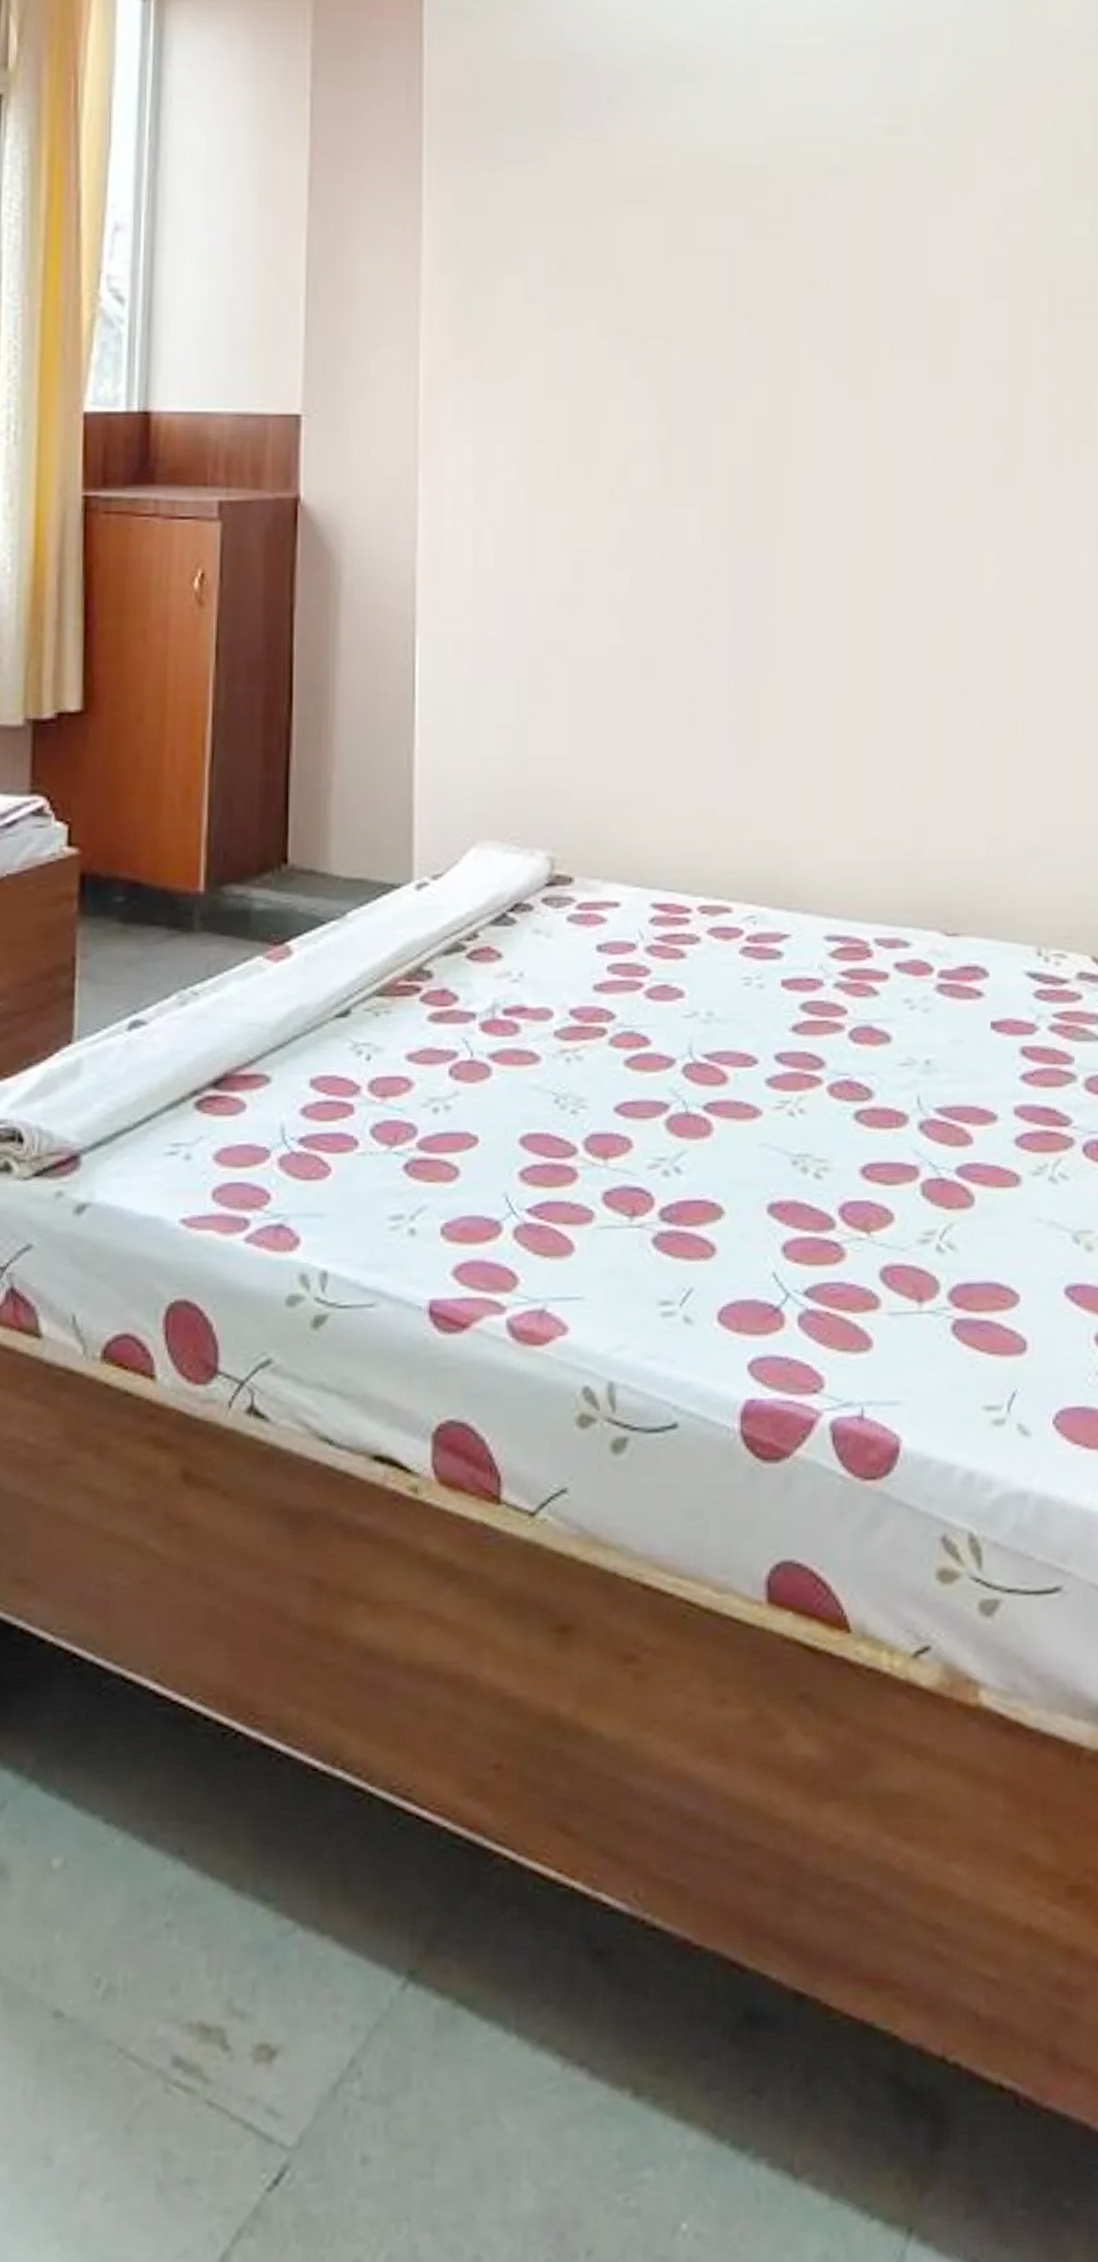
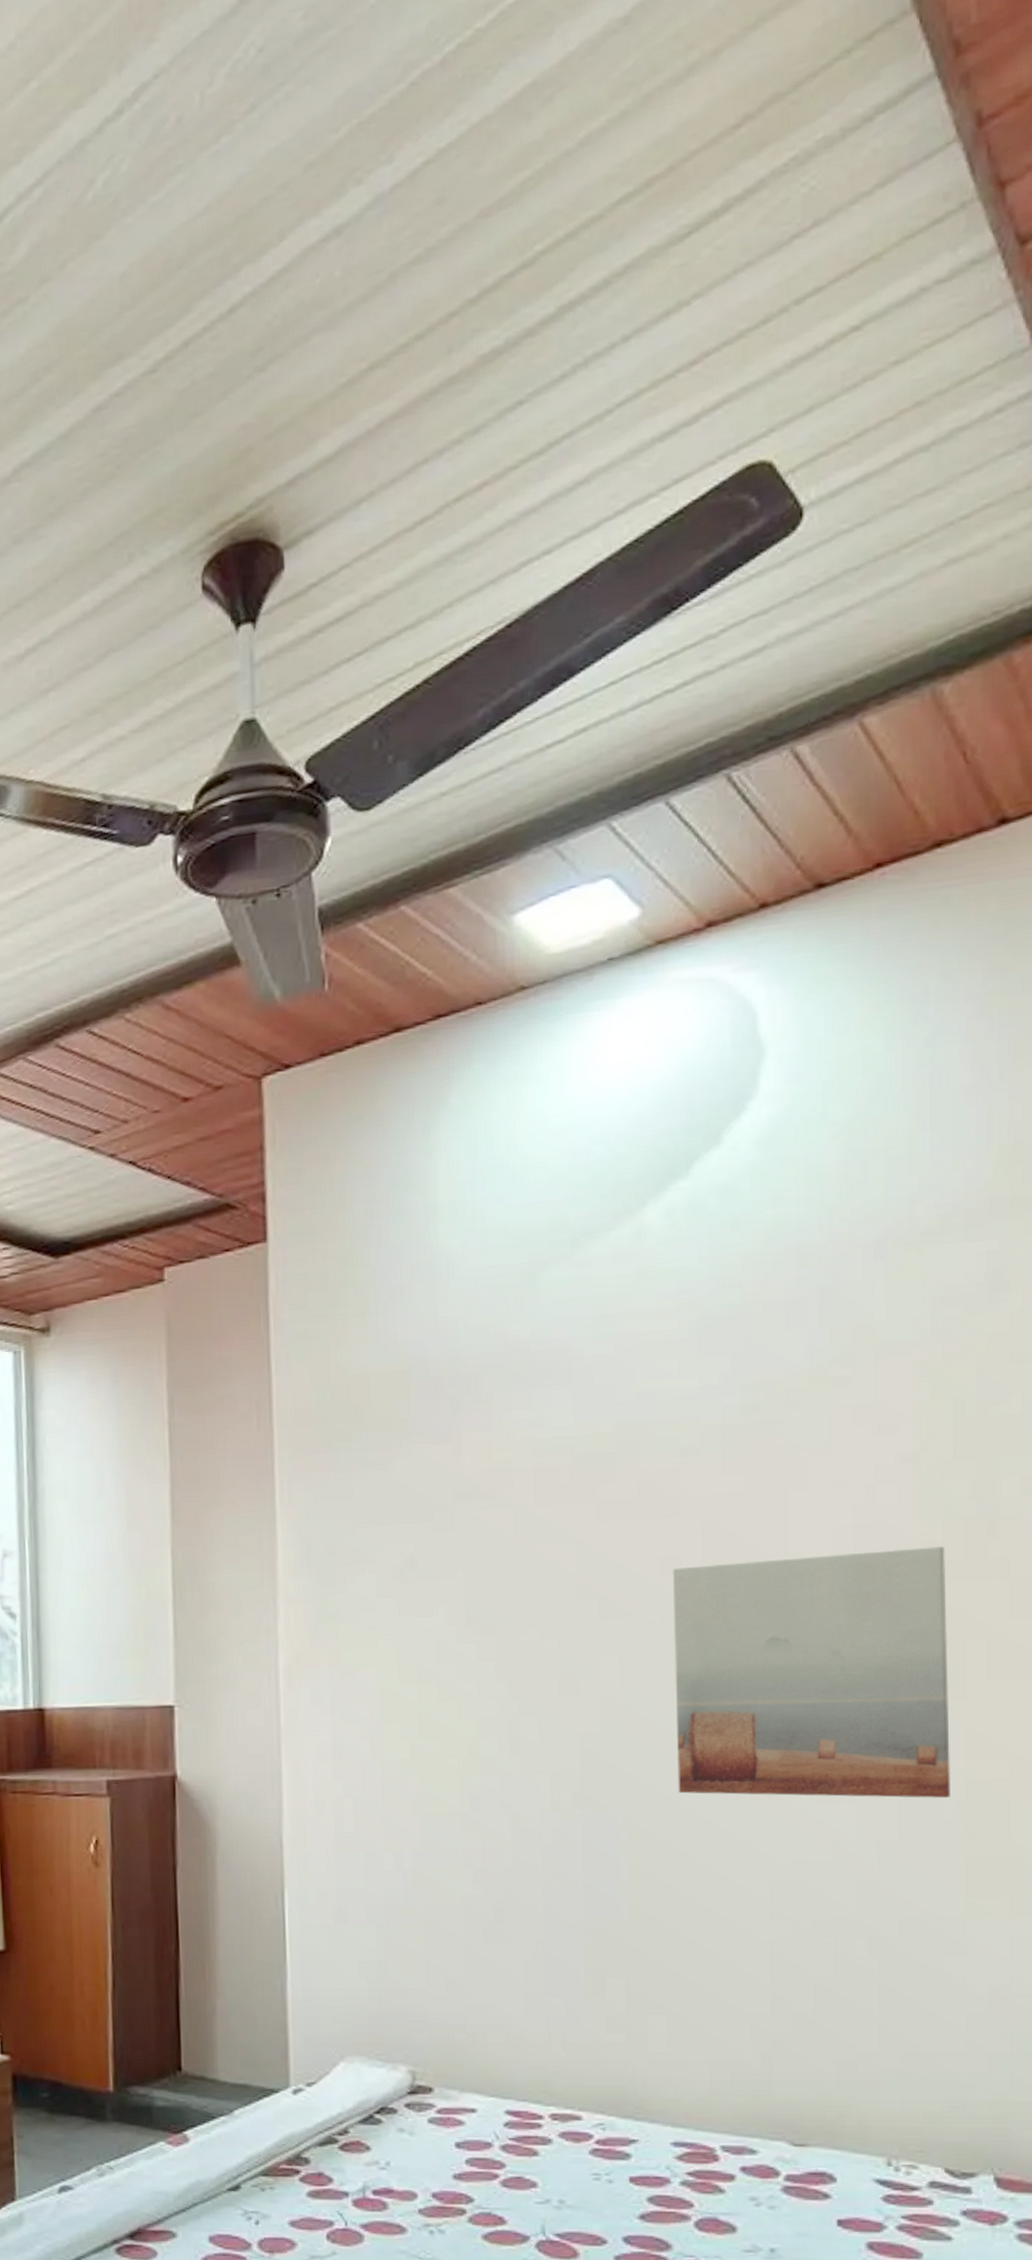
wall art: none [821,283,1083,544] -> present [672,1546,950,1798]

